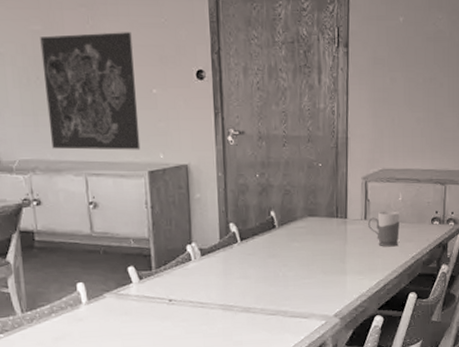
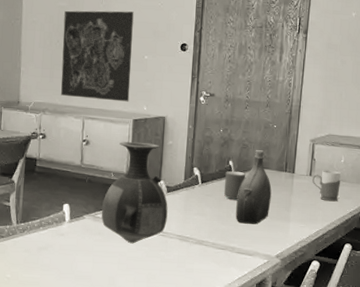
vase: none [124,199,205,321] -> present [101,142,168,244]
cup: none [267,223,292,257] -> present [223,171,246,200]
water jug: none [284,195,323,283] -> present [236,150,272,224]

